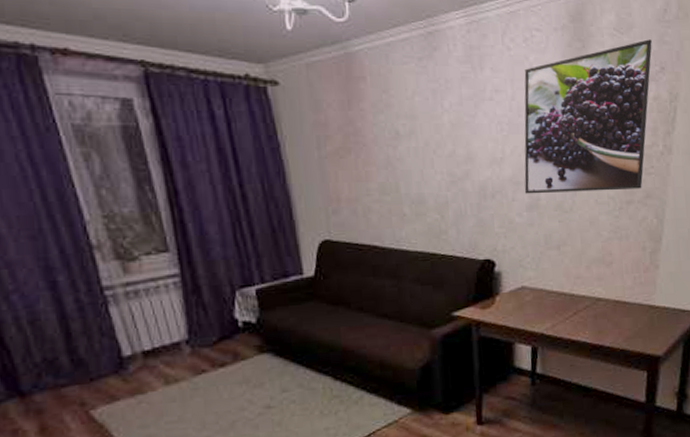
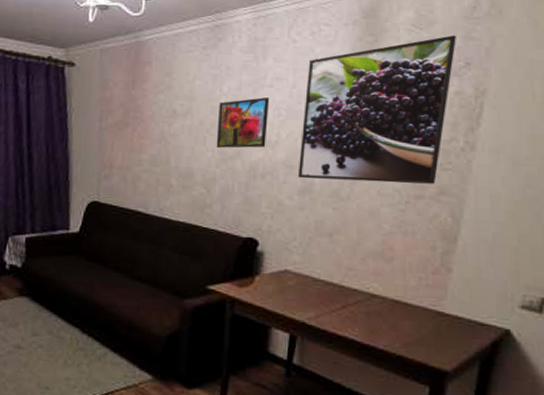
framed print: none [442,112,492,169] -> present [216,97,270,148]

